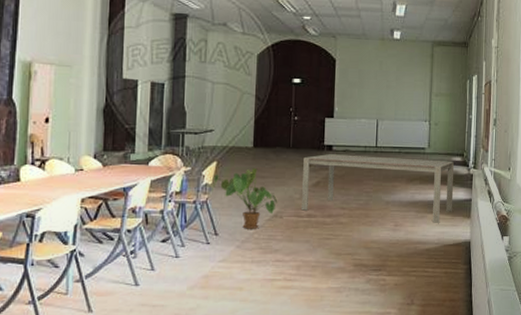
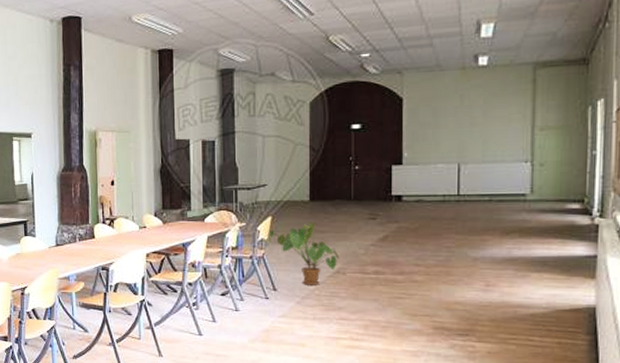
dining table: present [302,154,454,223] -> none [367,205,569,284]

